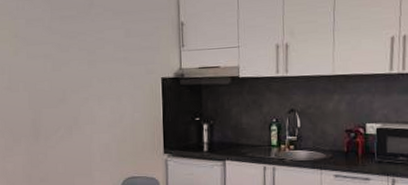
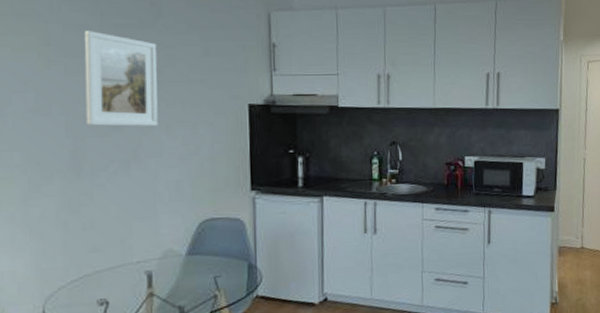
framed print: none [40,23,92,100] -> present [84,31,158,127]

